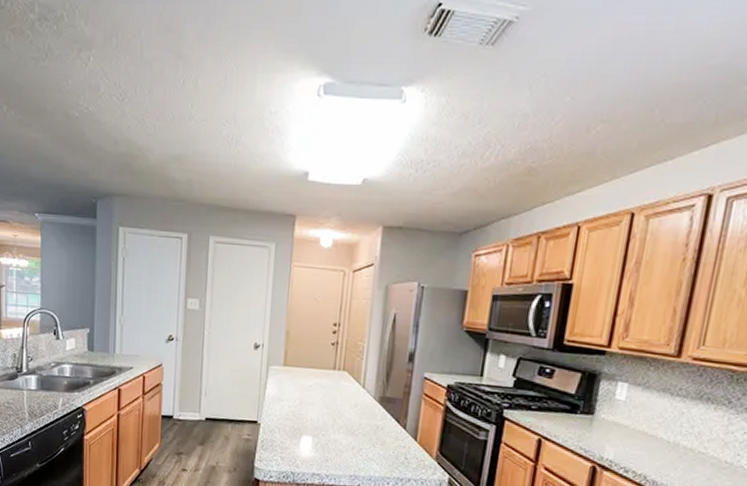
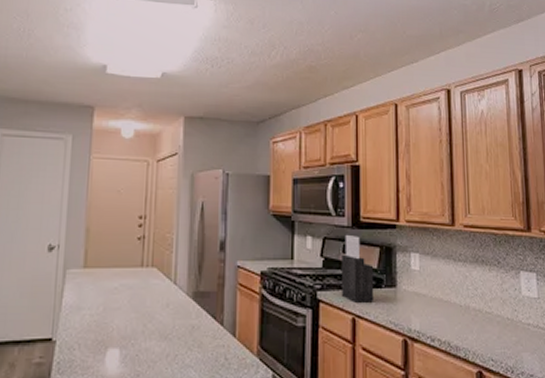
knife block: none [530,357,571,427] -> present [342,235,374,303]

